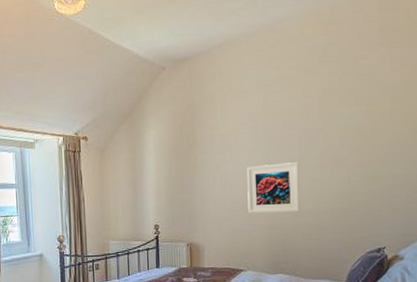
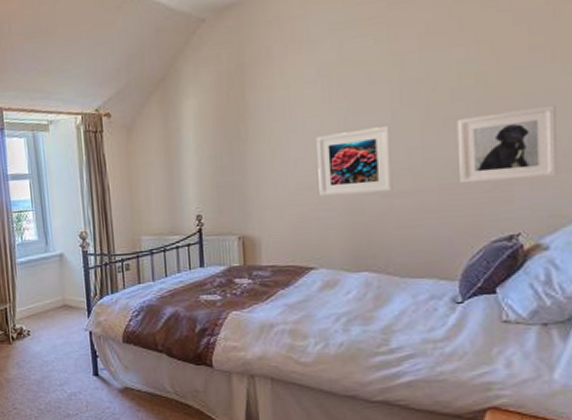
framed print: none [344,154,409,208] -> present [457,105,558,184]

